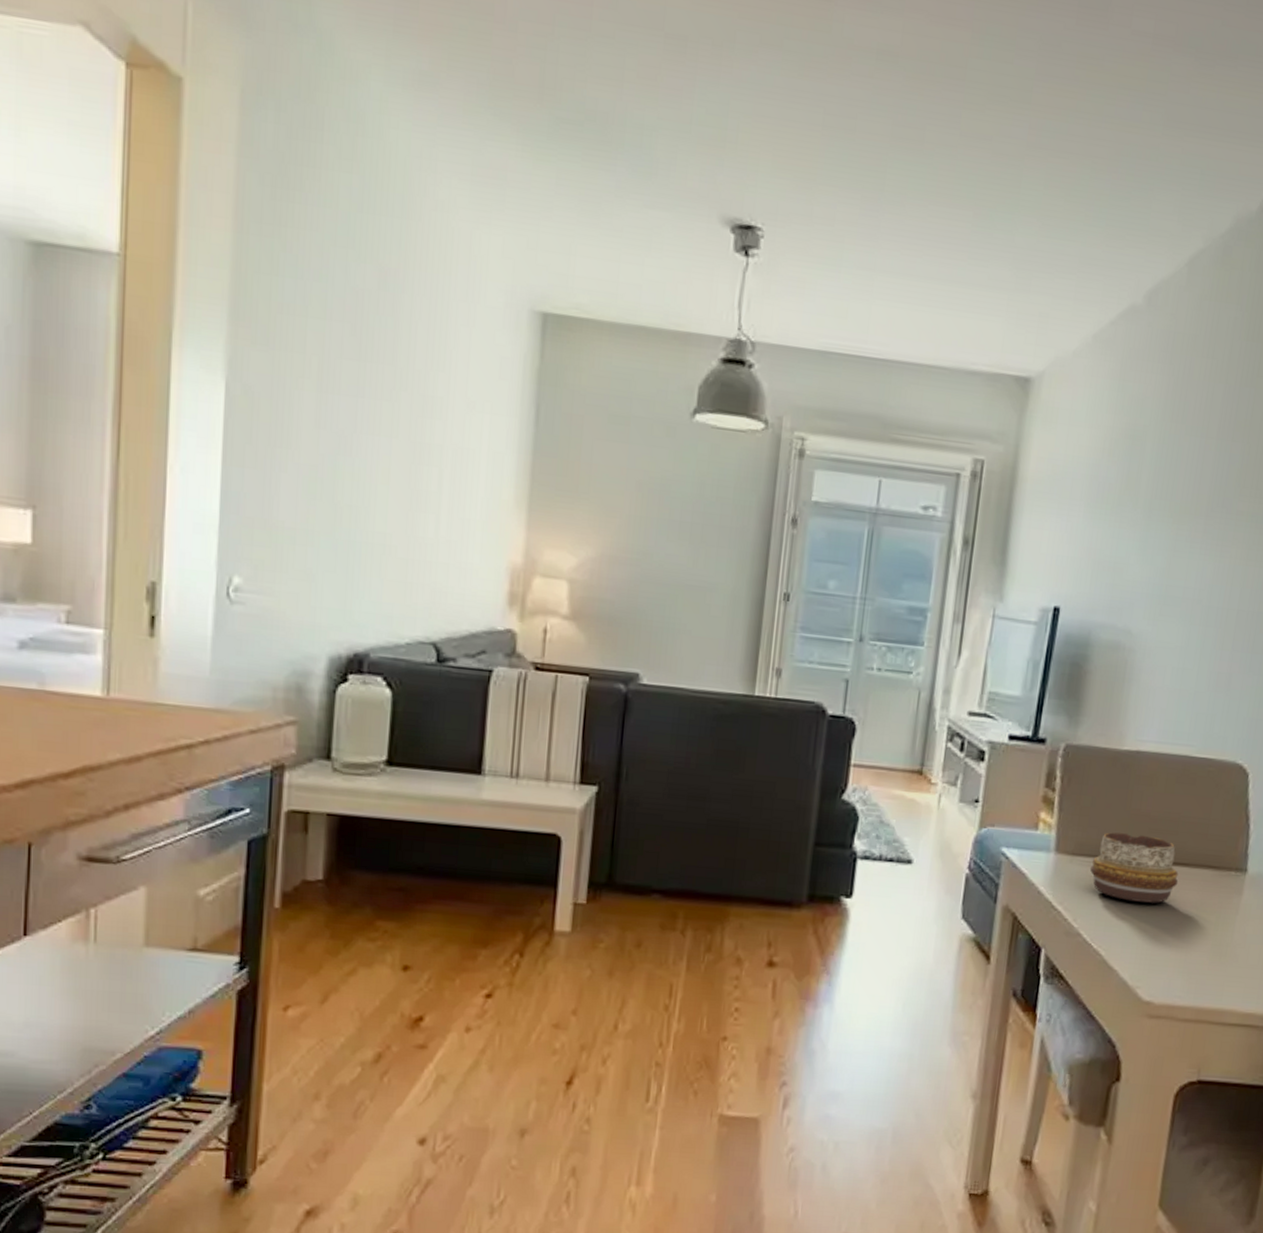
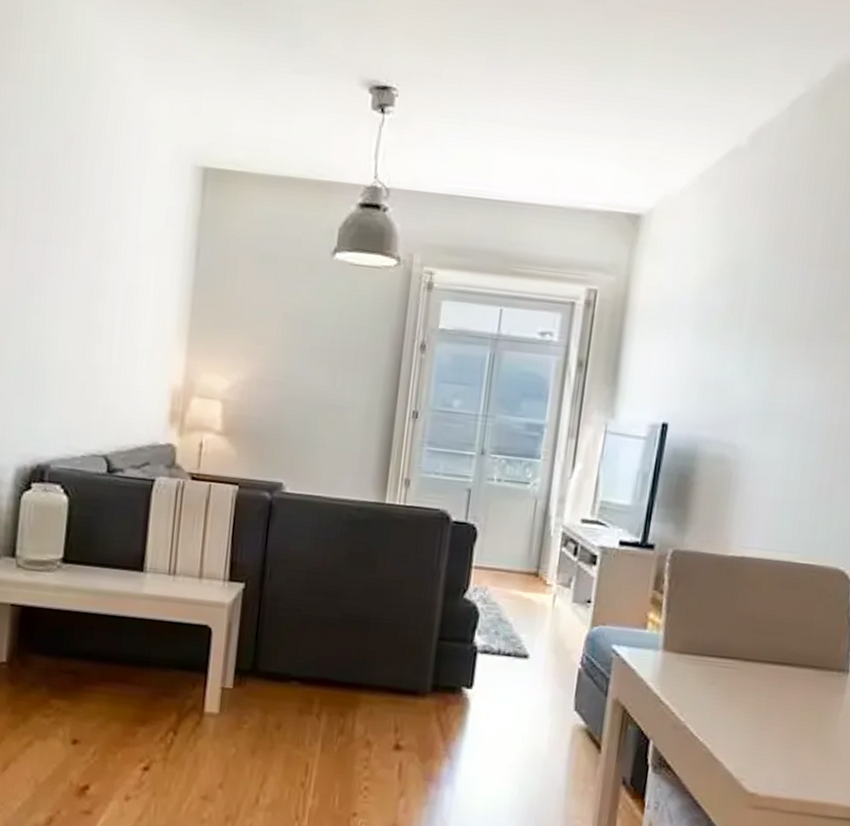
decorative bowl: present [1090,832,1179,903] -> none [697,632,782,700]

